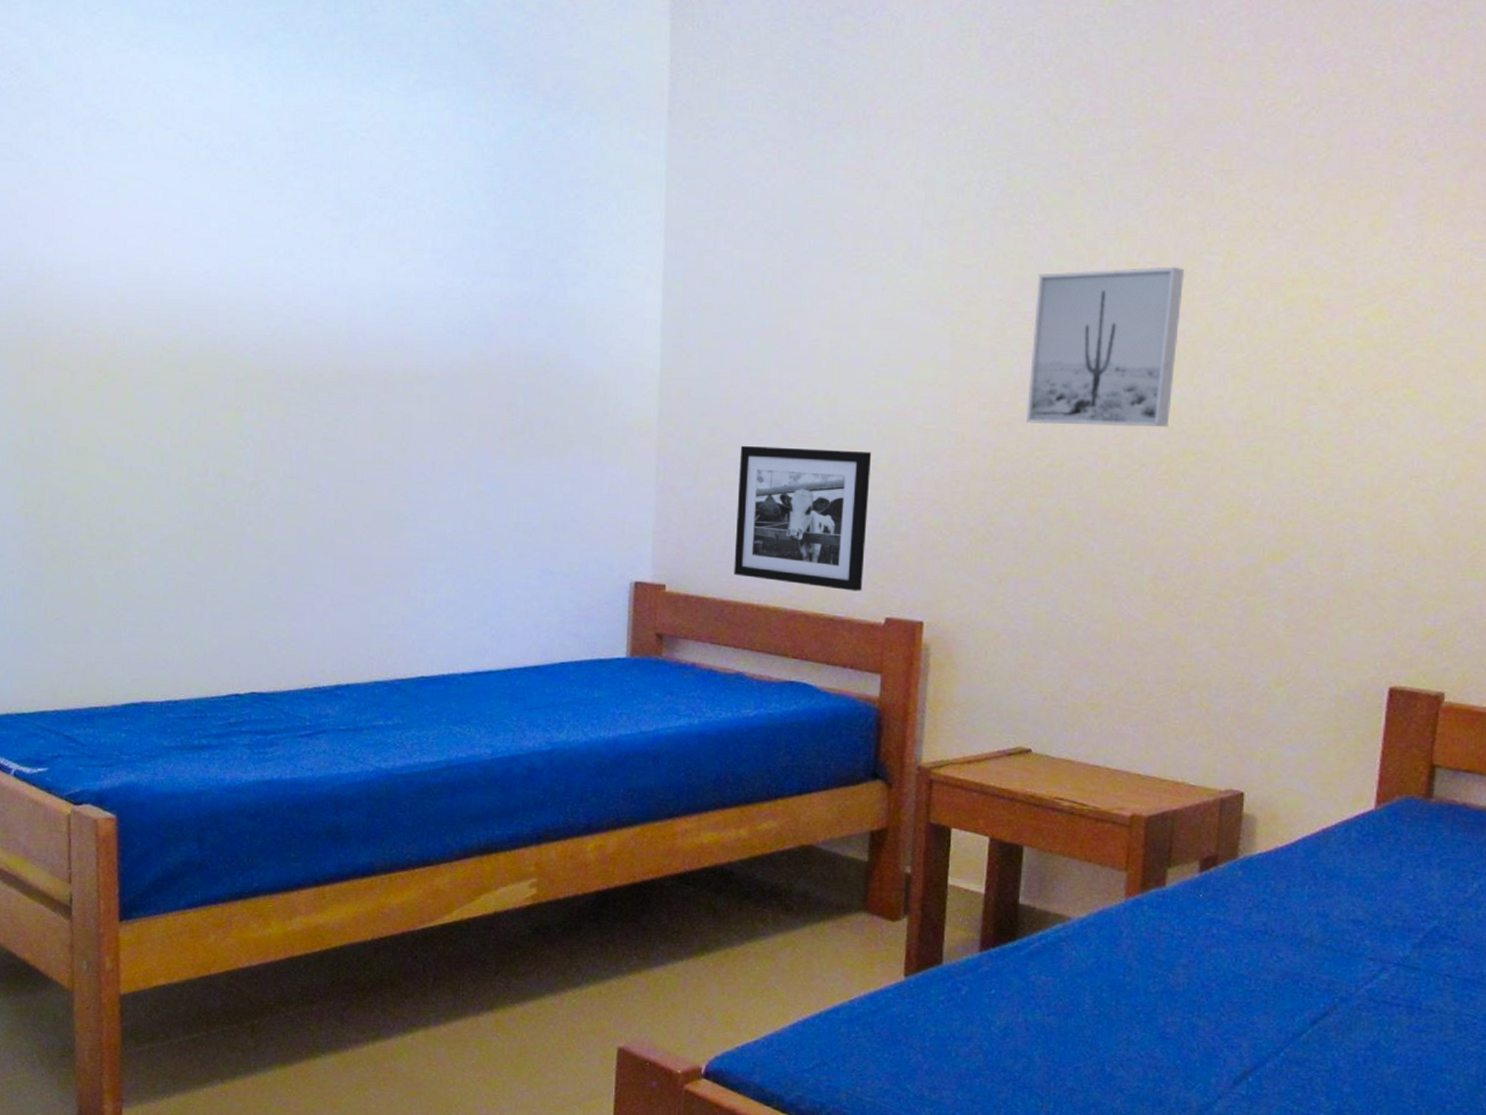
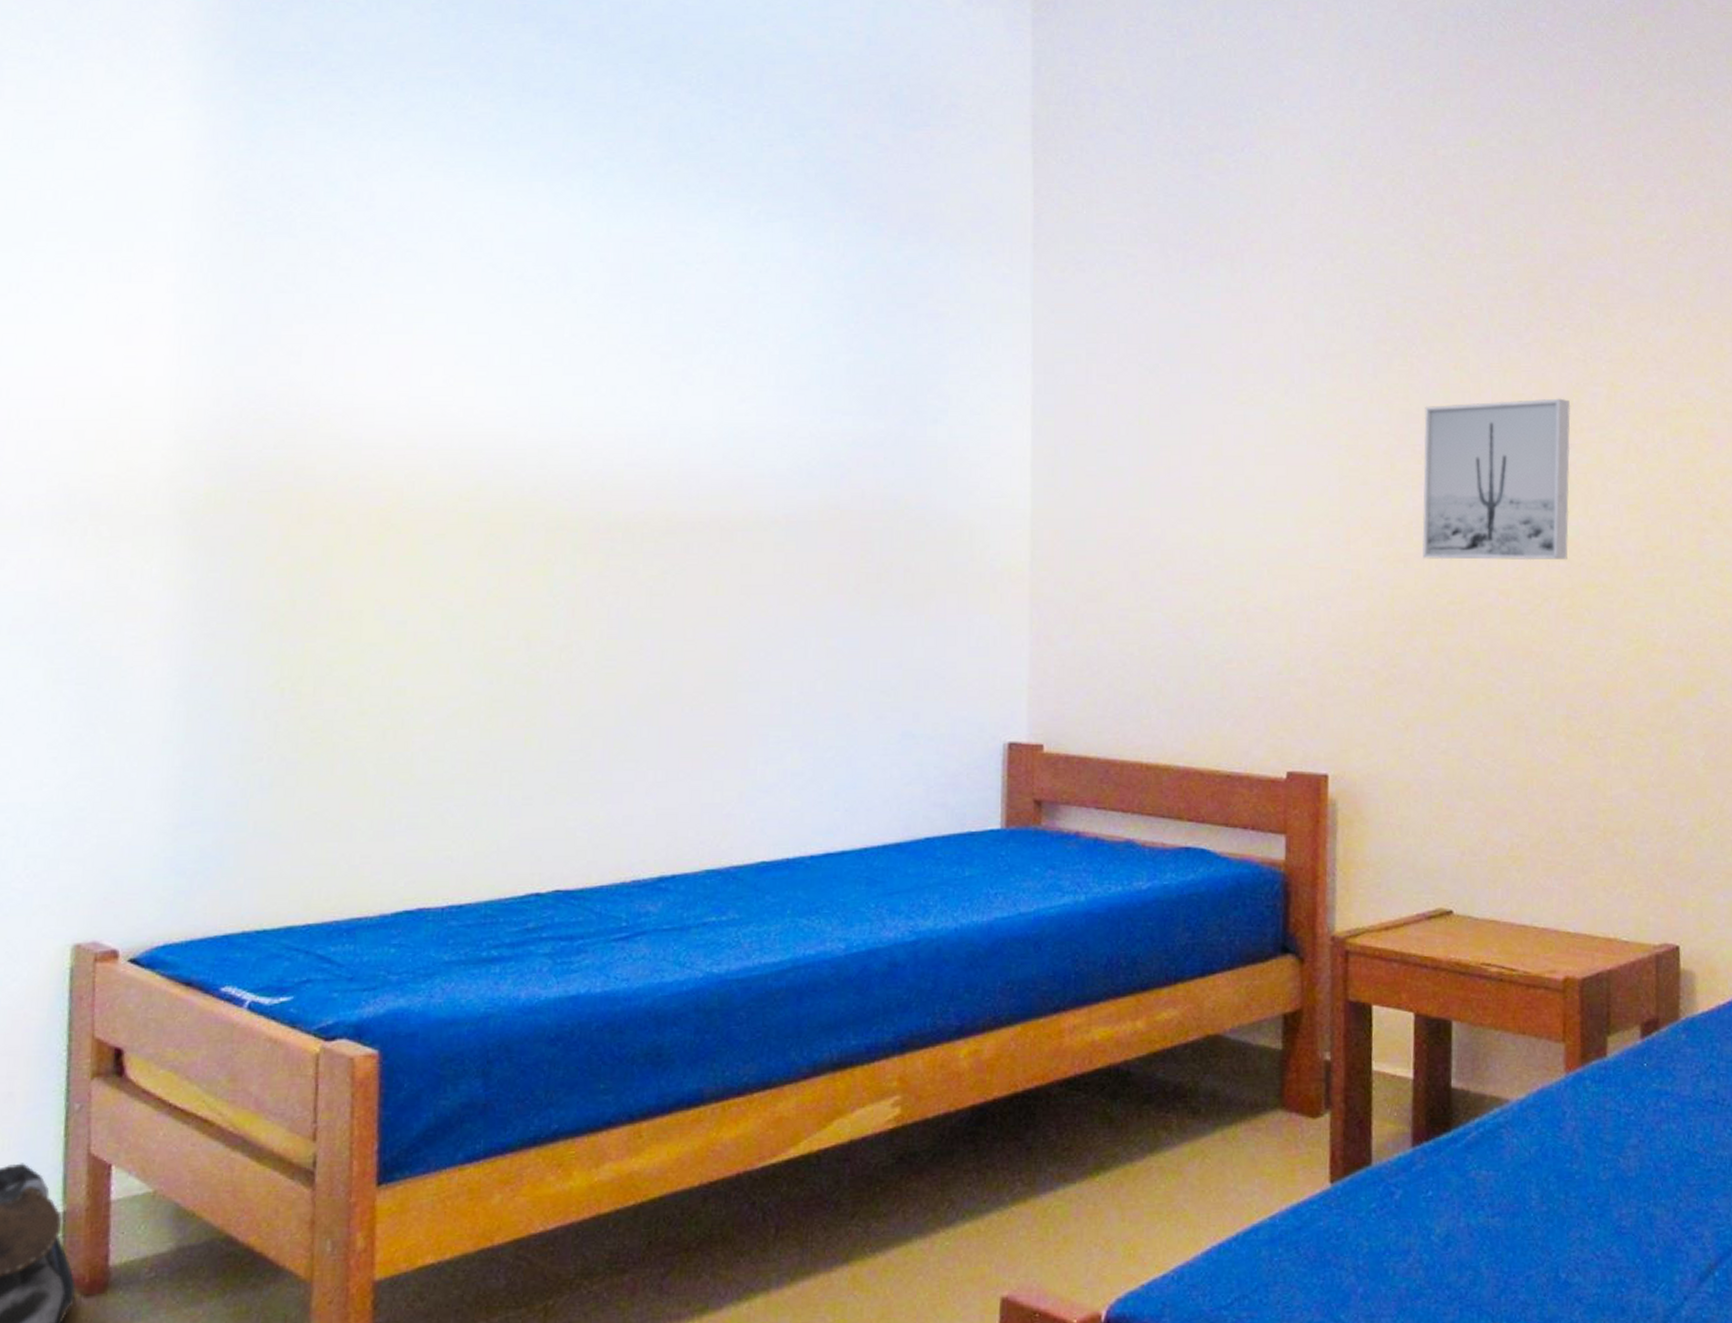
picture frame: present [734,445,872,591] -> none [1119,589,1263,744]

